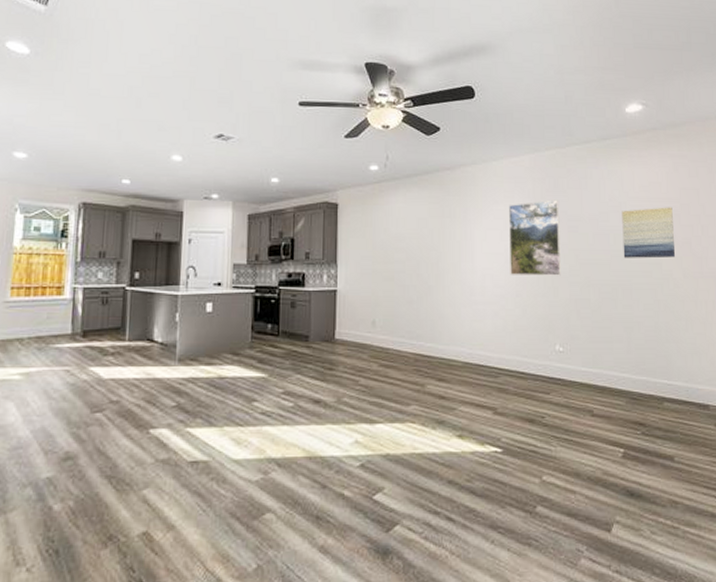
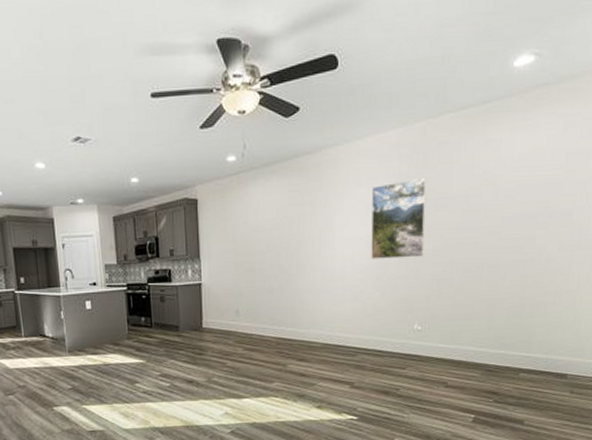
wall art: present [622,207,676,258] -> none [493,175,556,234]

